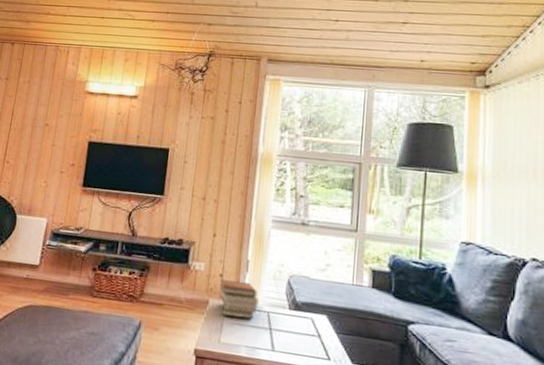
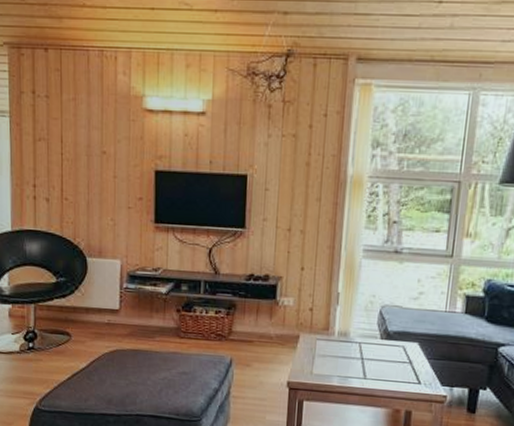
book stack: present [218,279,258,320] -> none [309,314,350,351]

